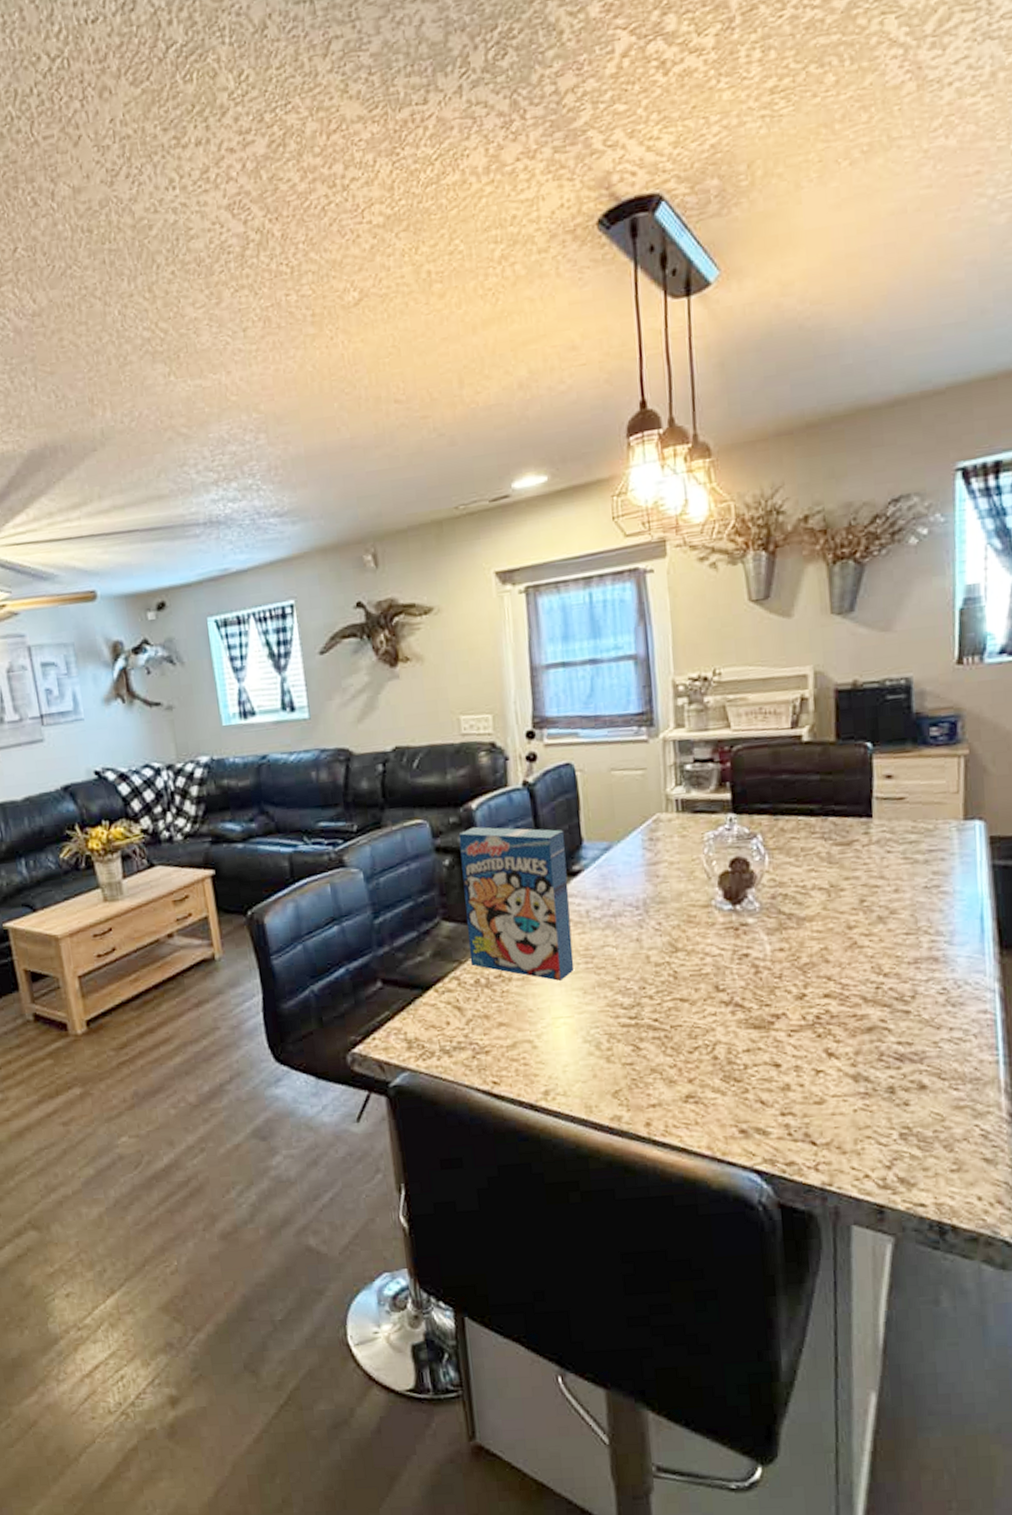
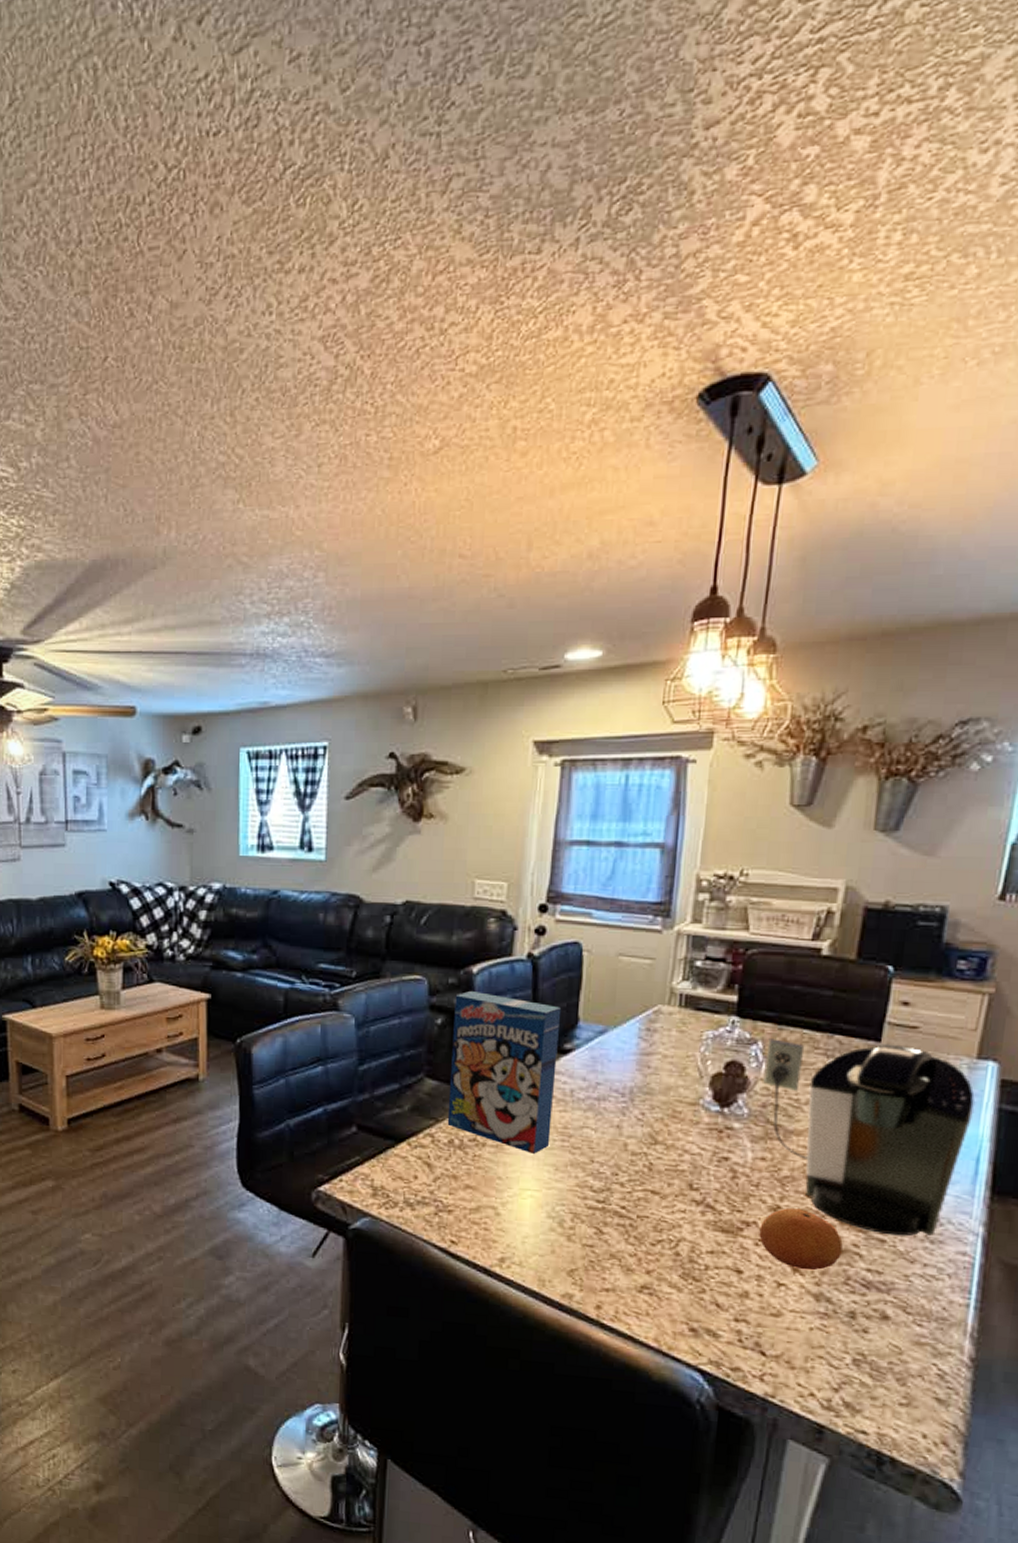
coffee maker: none [767,817,970,1005] -> present [763,1038,975,1236]
fruit: none [789,993,871,1054] -> present [759,1208,843,1271]

